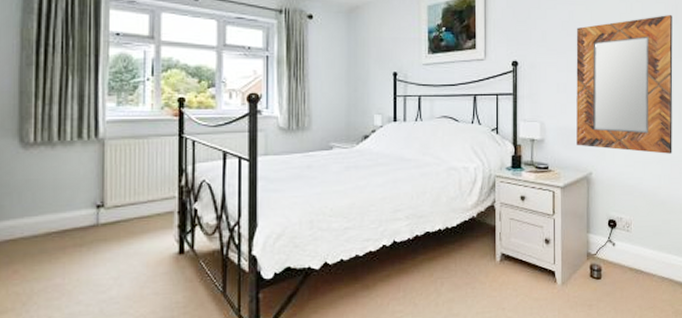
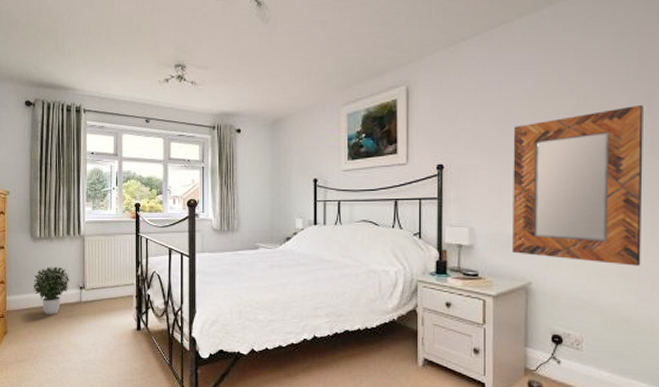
potted plant: none [22,181,82,246] -> present [33,267,70,315]

